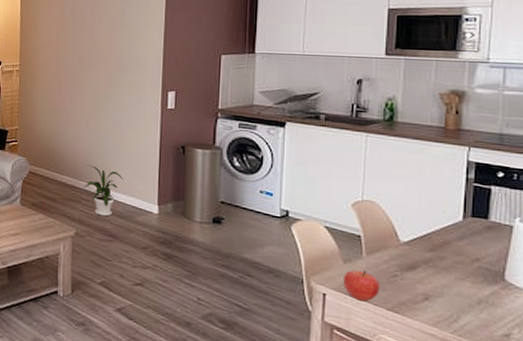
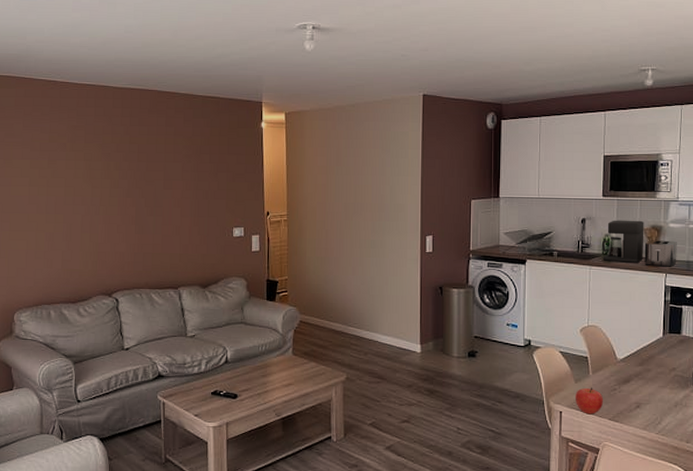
house plant: present [84,165,124,217] -> none [353,310,389,359]
coffee maker: none [382,82,441,133] -> present [601,220,644,263]
toaster: none [440,107,486,140] -> present [644,240,677,267]

